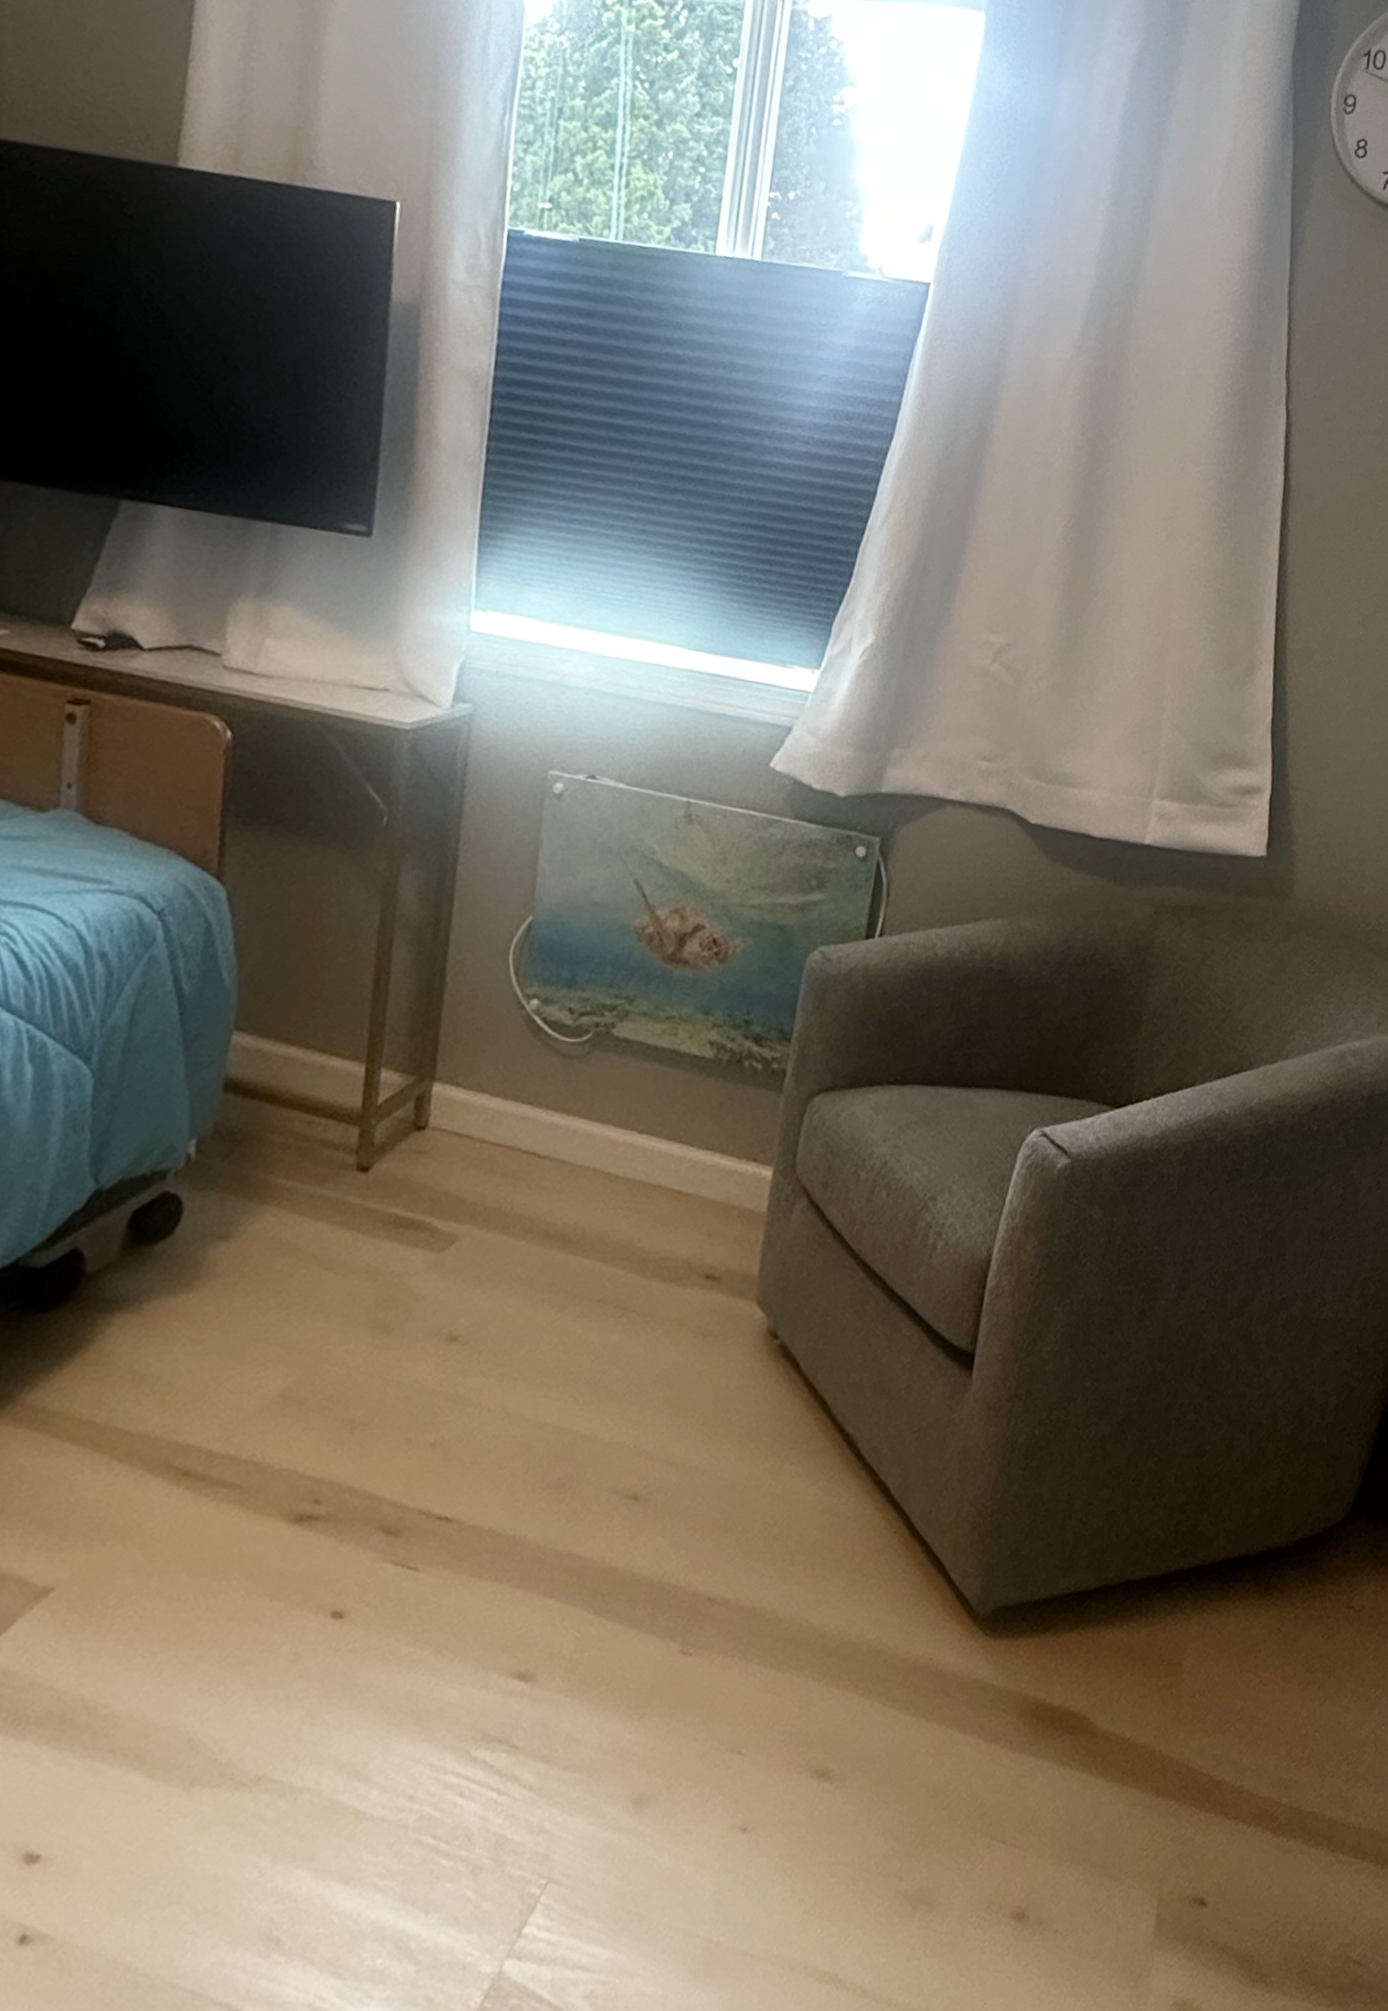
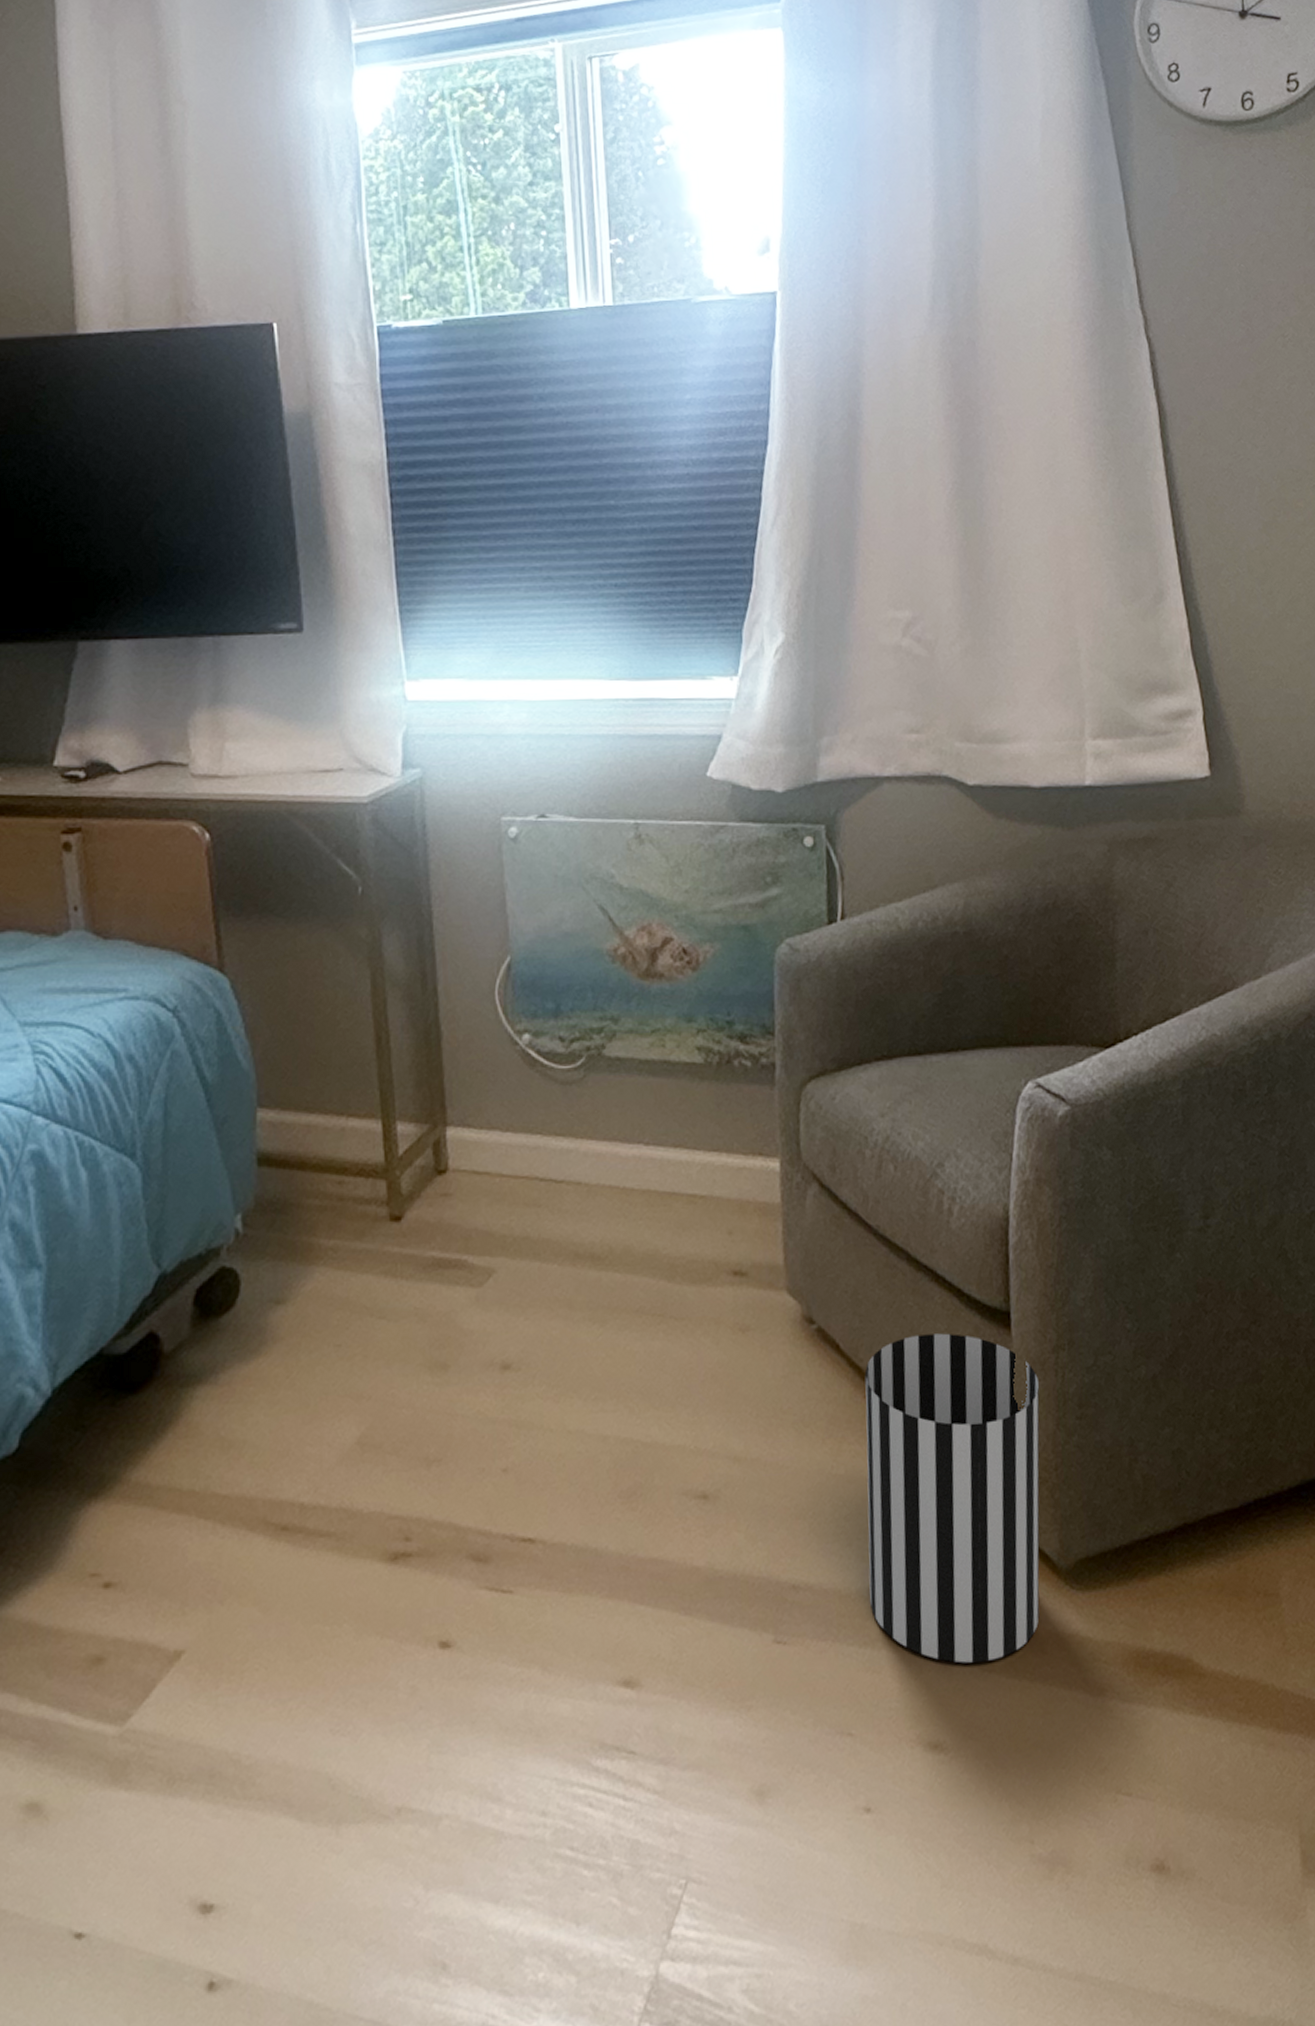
wastebasket: none [782,1364,990,1696] -> present [865,1333,1040,1664]

